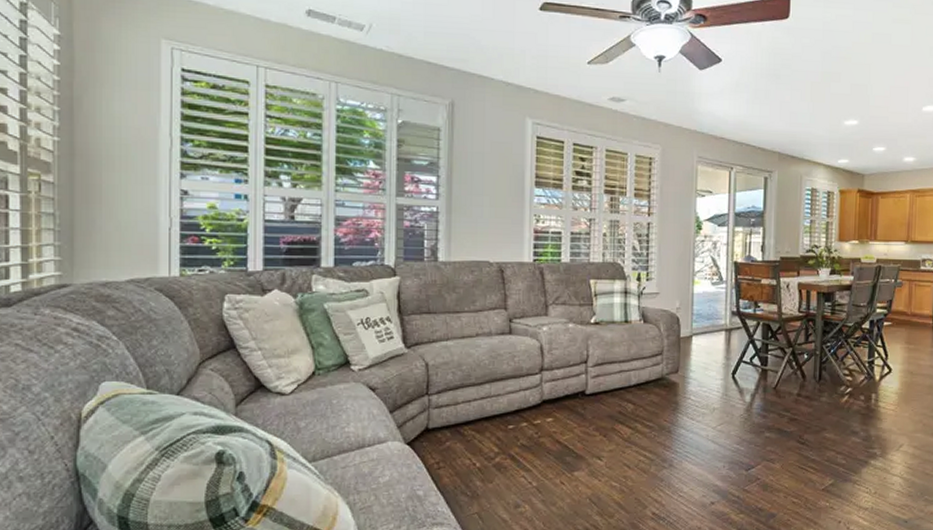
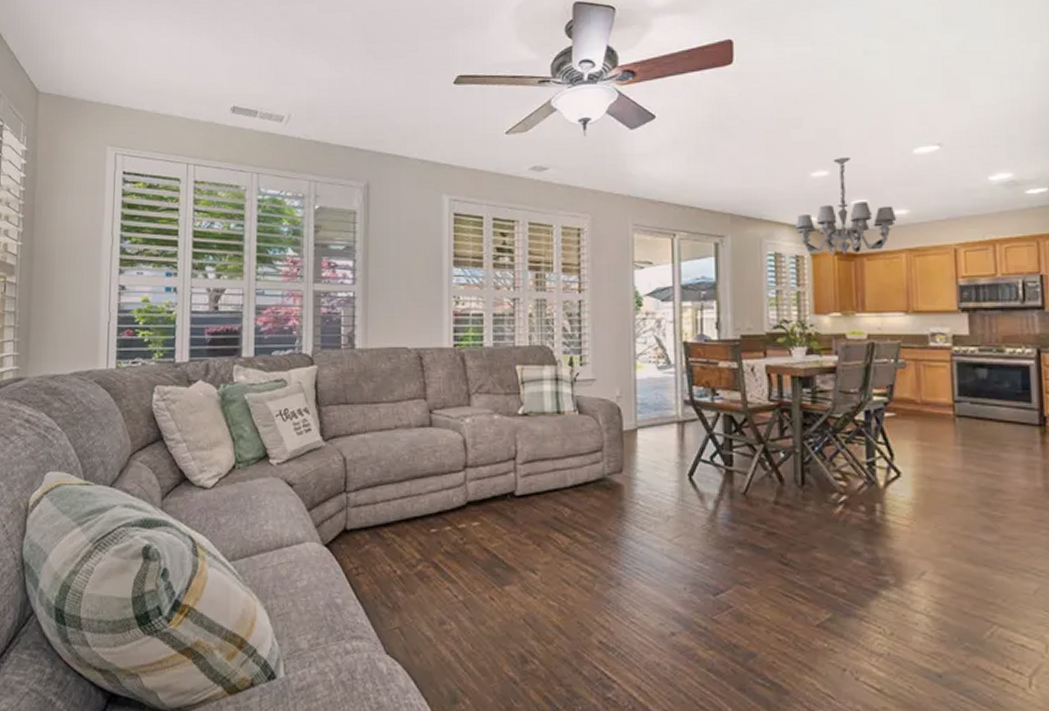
chandelier: none [829,109,905,193] -> present [795,156,896,255]

